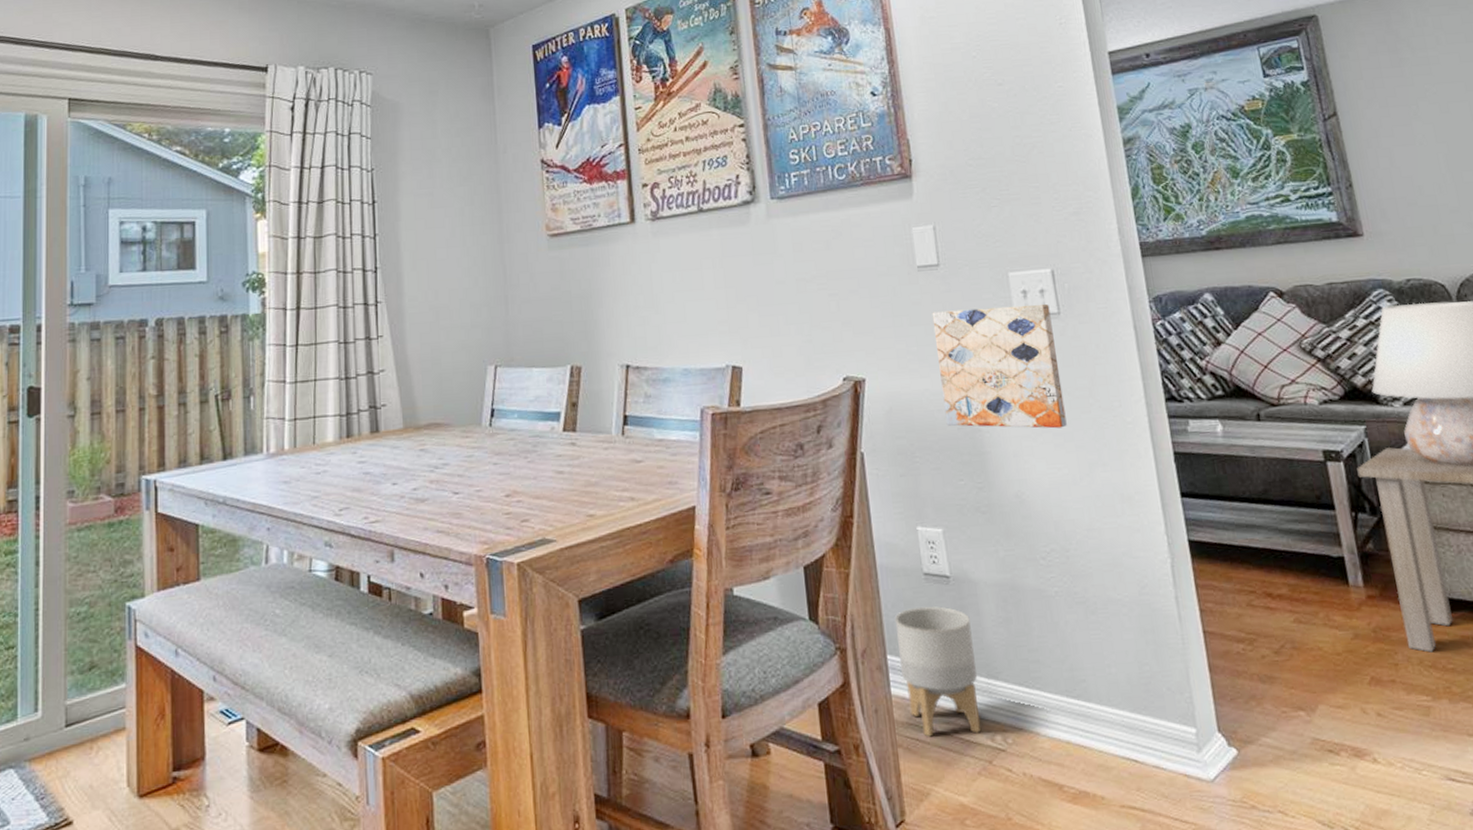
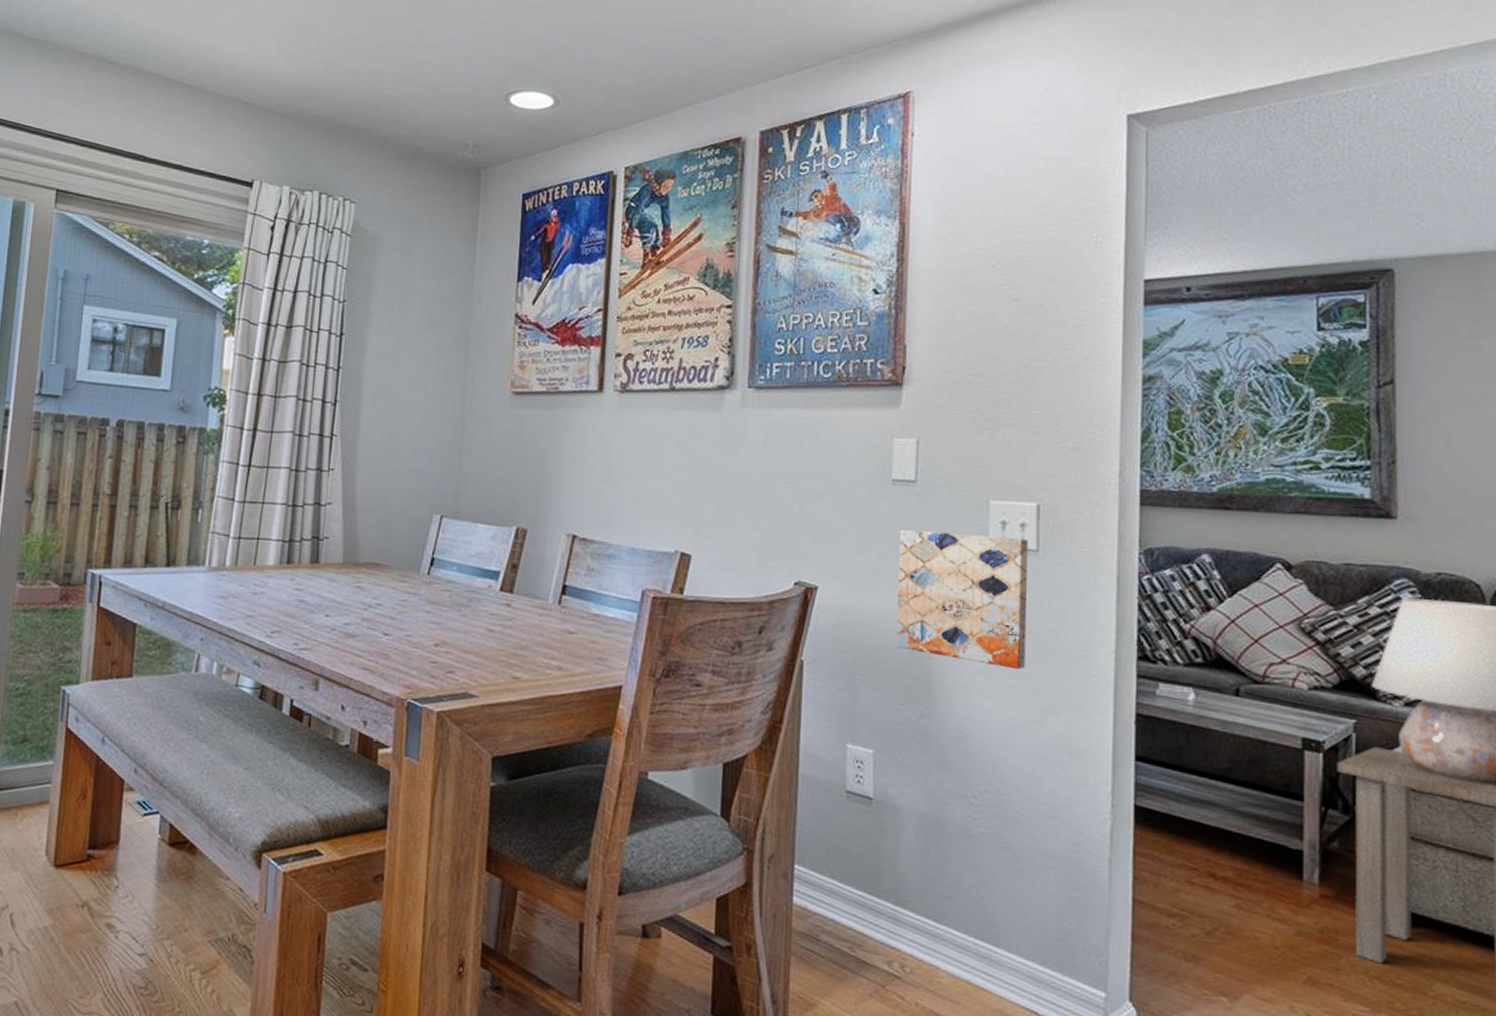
planter: present [894,605,982,737] -> none [806,822,887,956]

